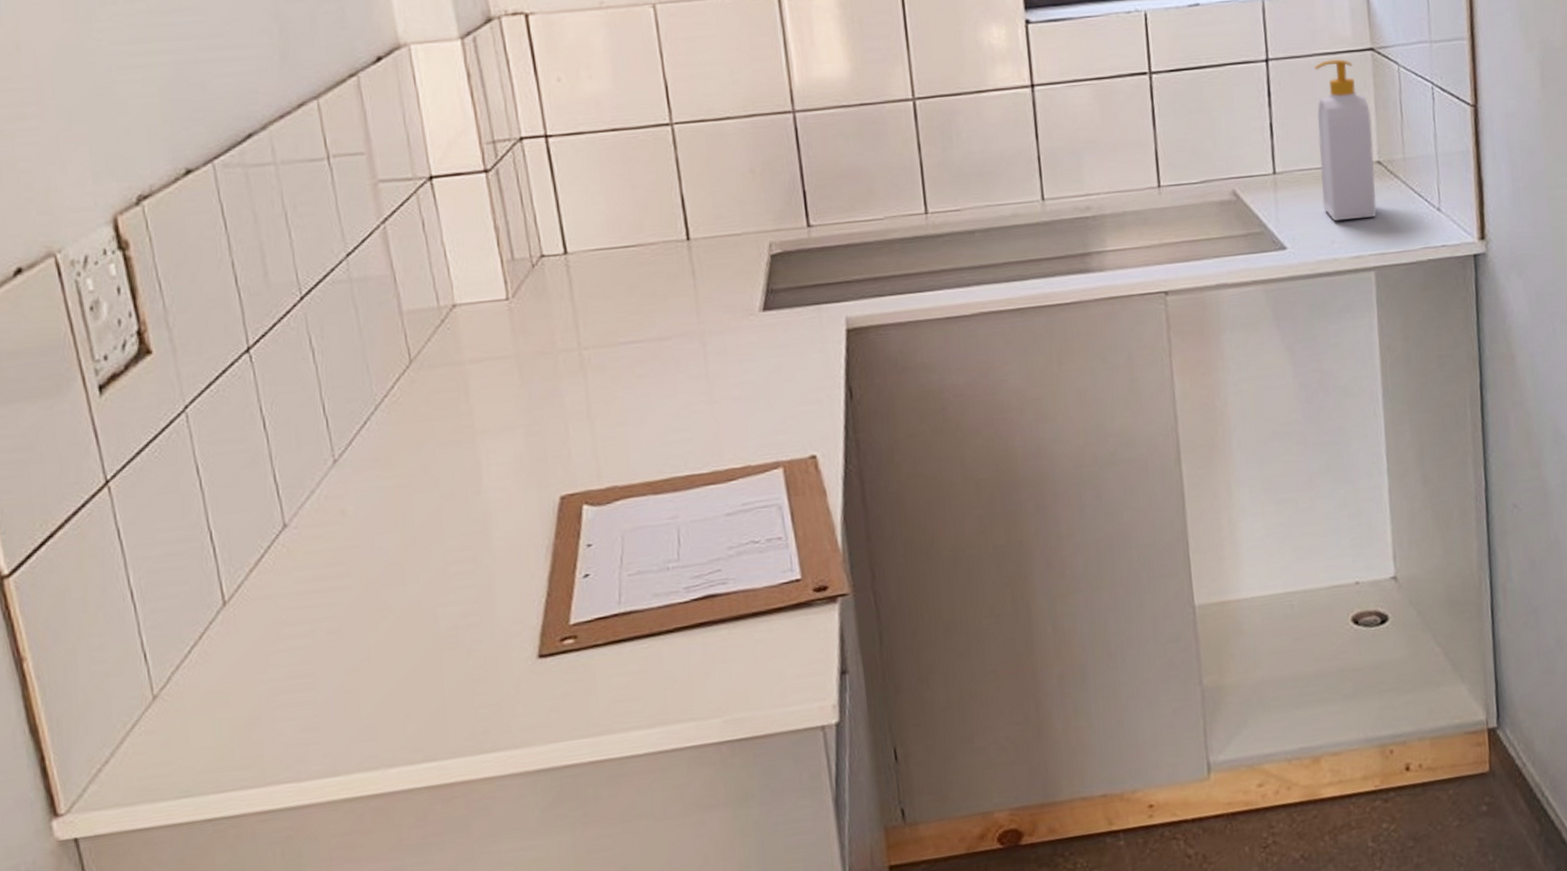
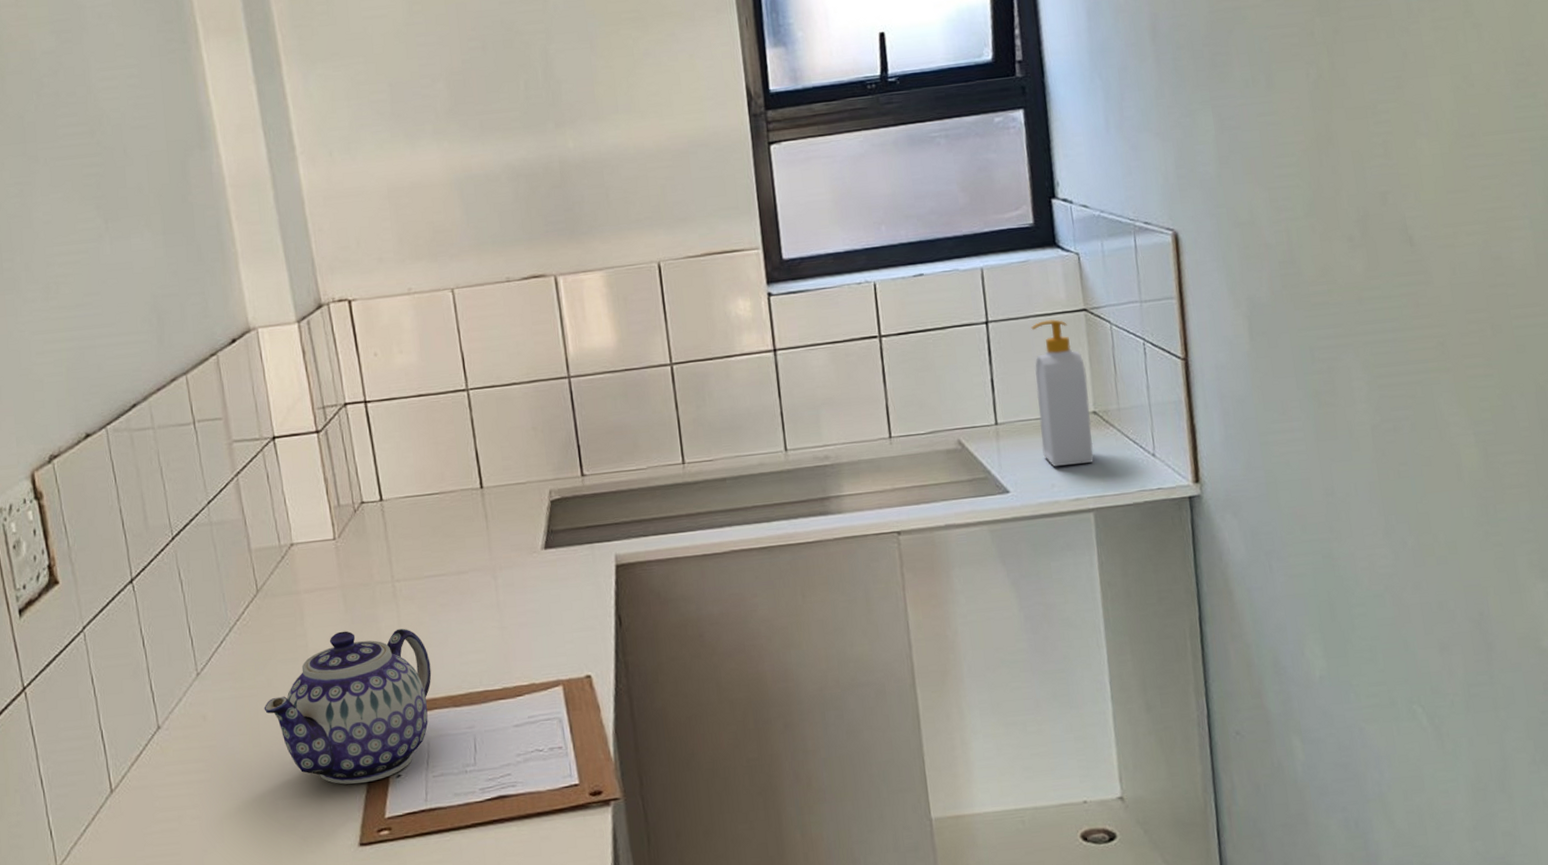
teapot: none [419,404,627,588] -> present [264,628,432,785]

